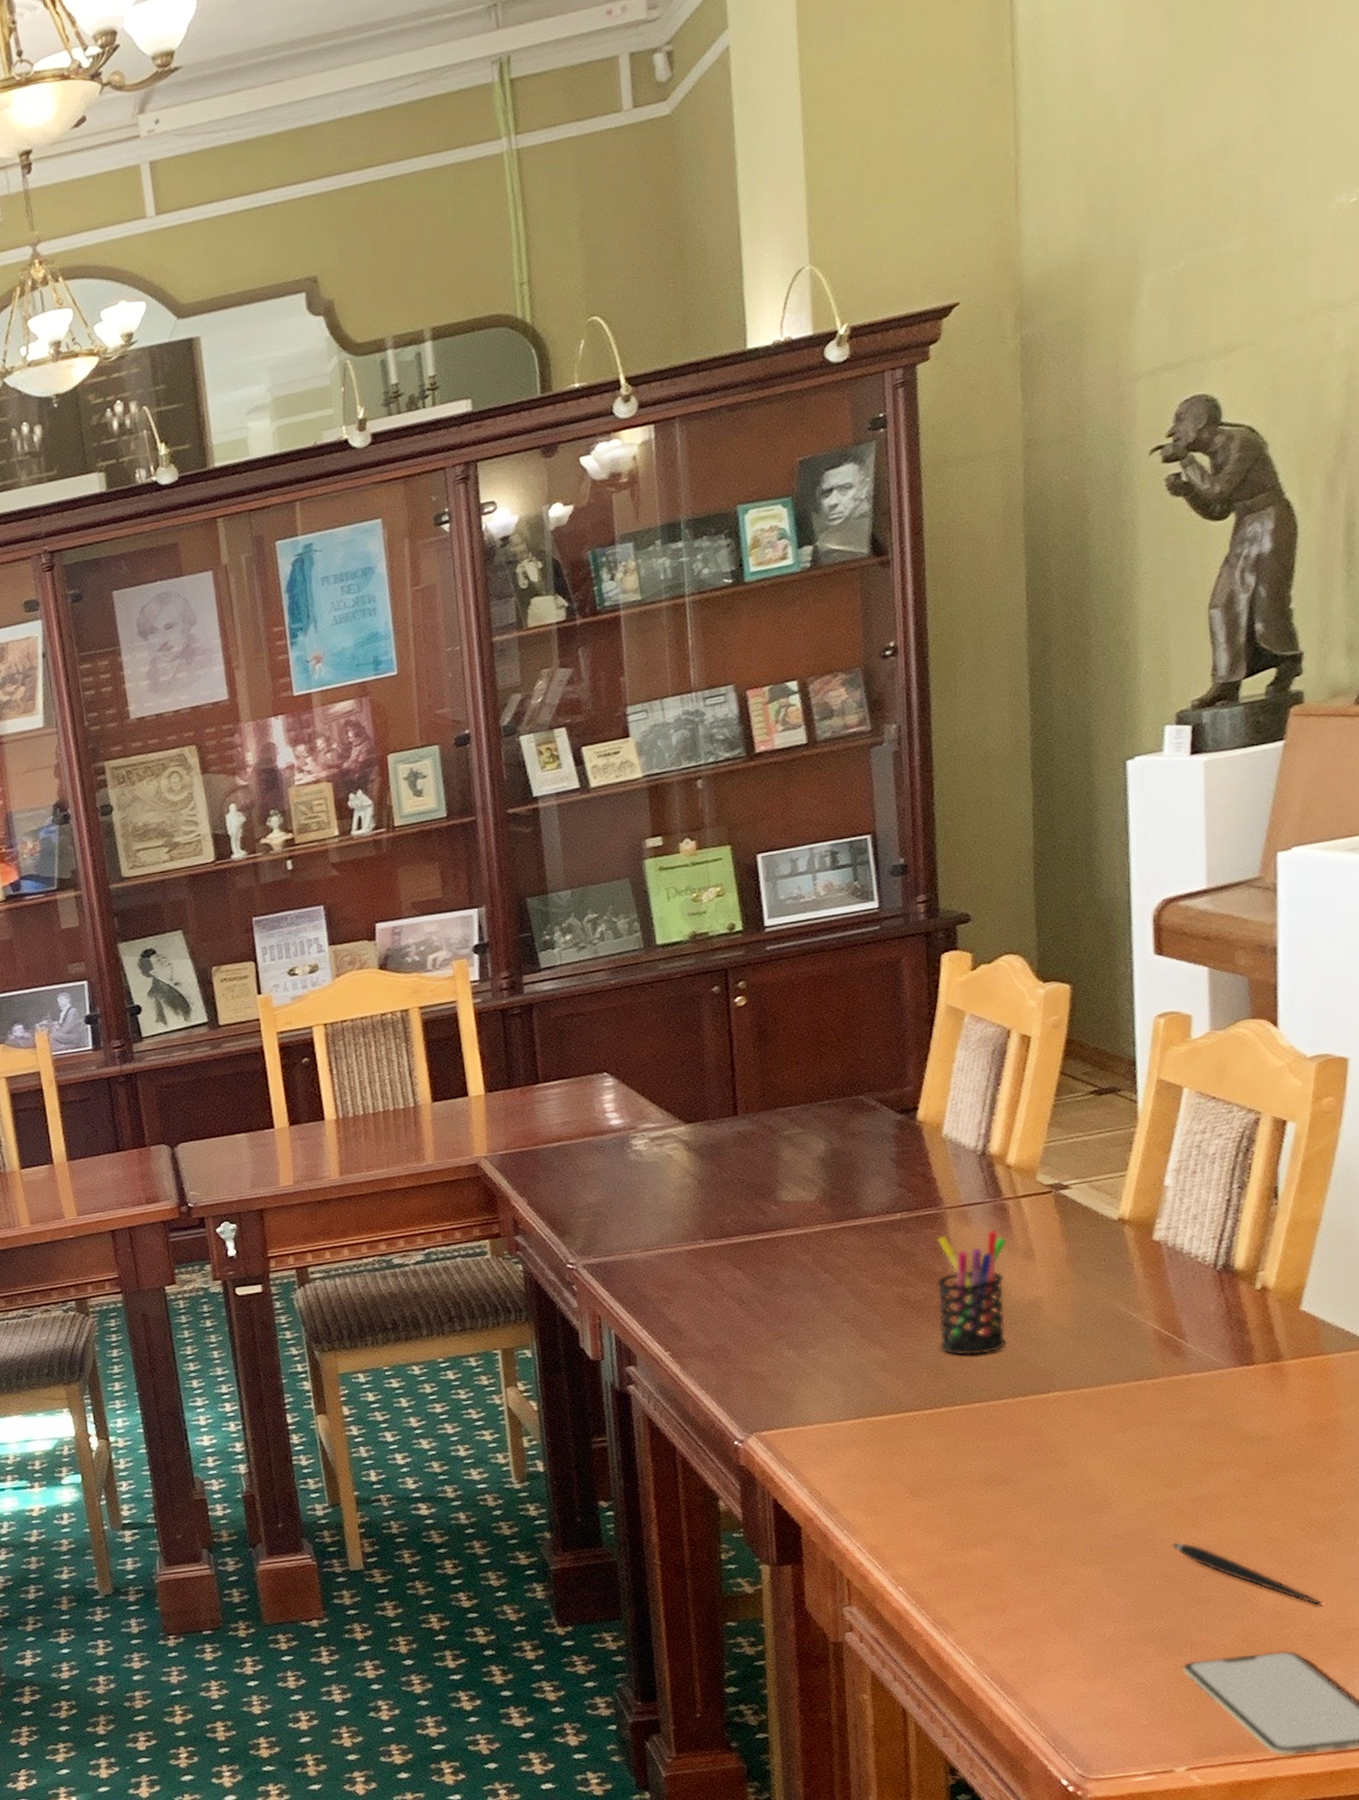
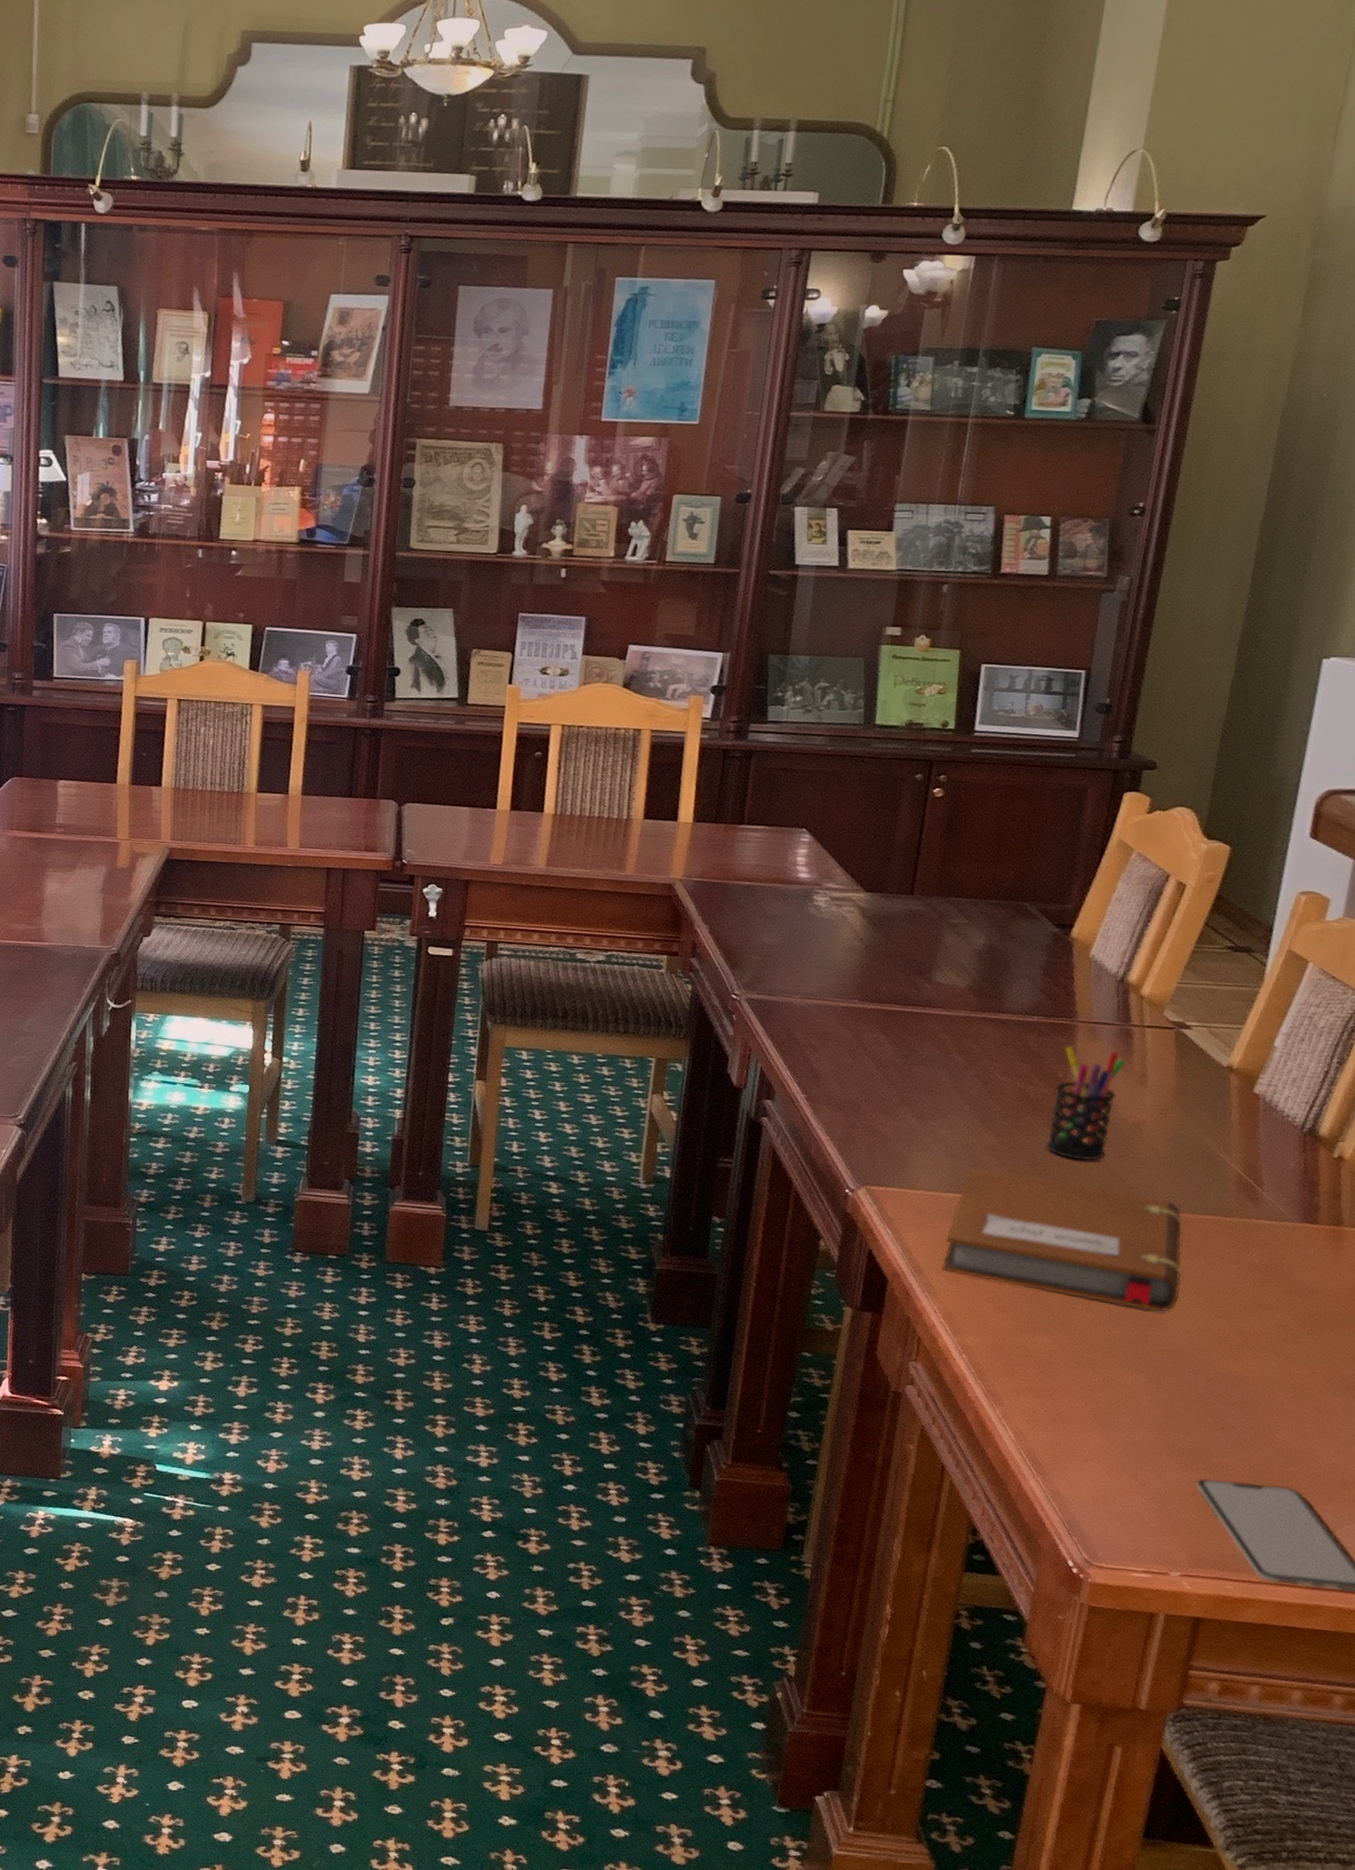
notebook: none [853,1375,1121,1504] -> present [942,1168,1183,1312]
pen: present [1172,1542,1320,1606] -> none [1211,1368,1329,1453]

